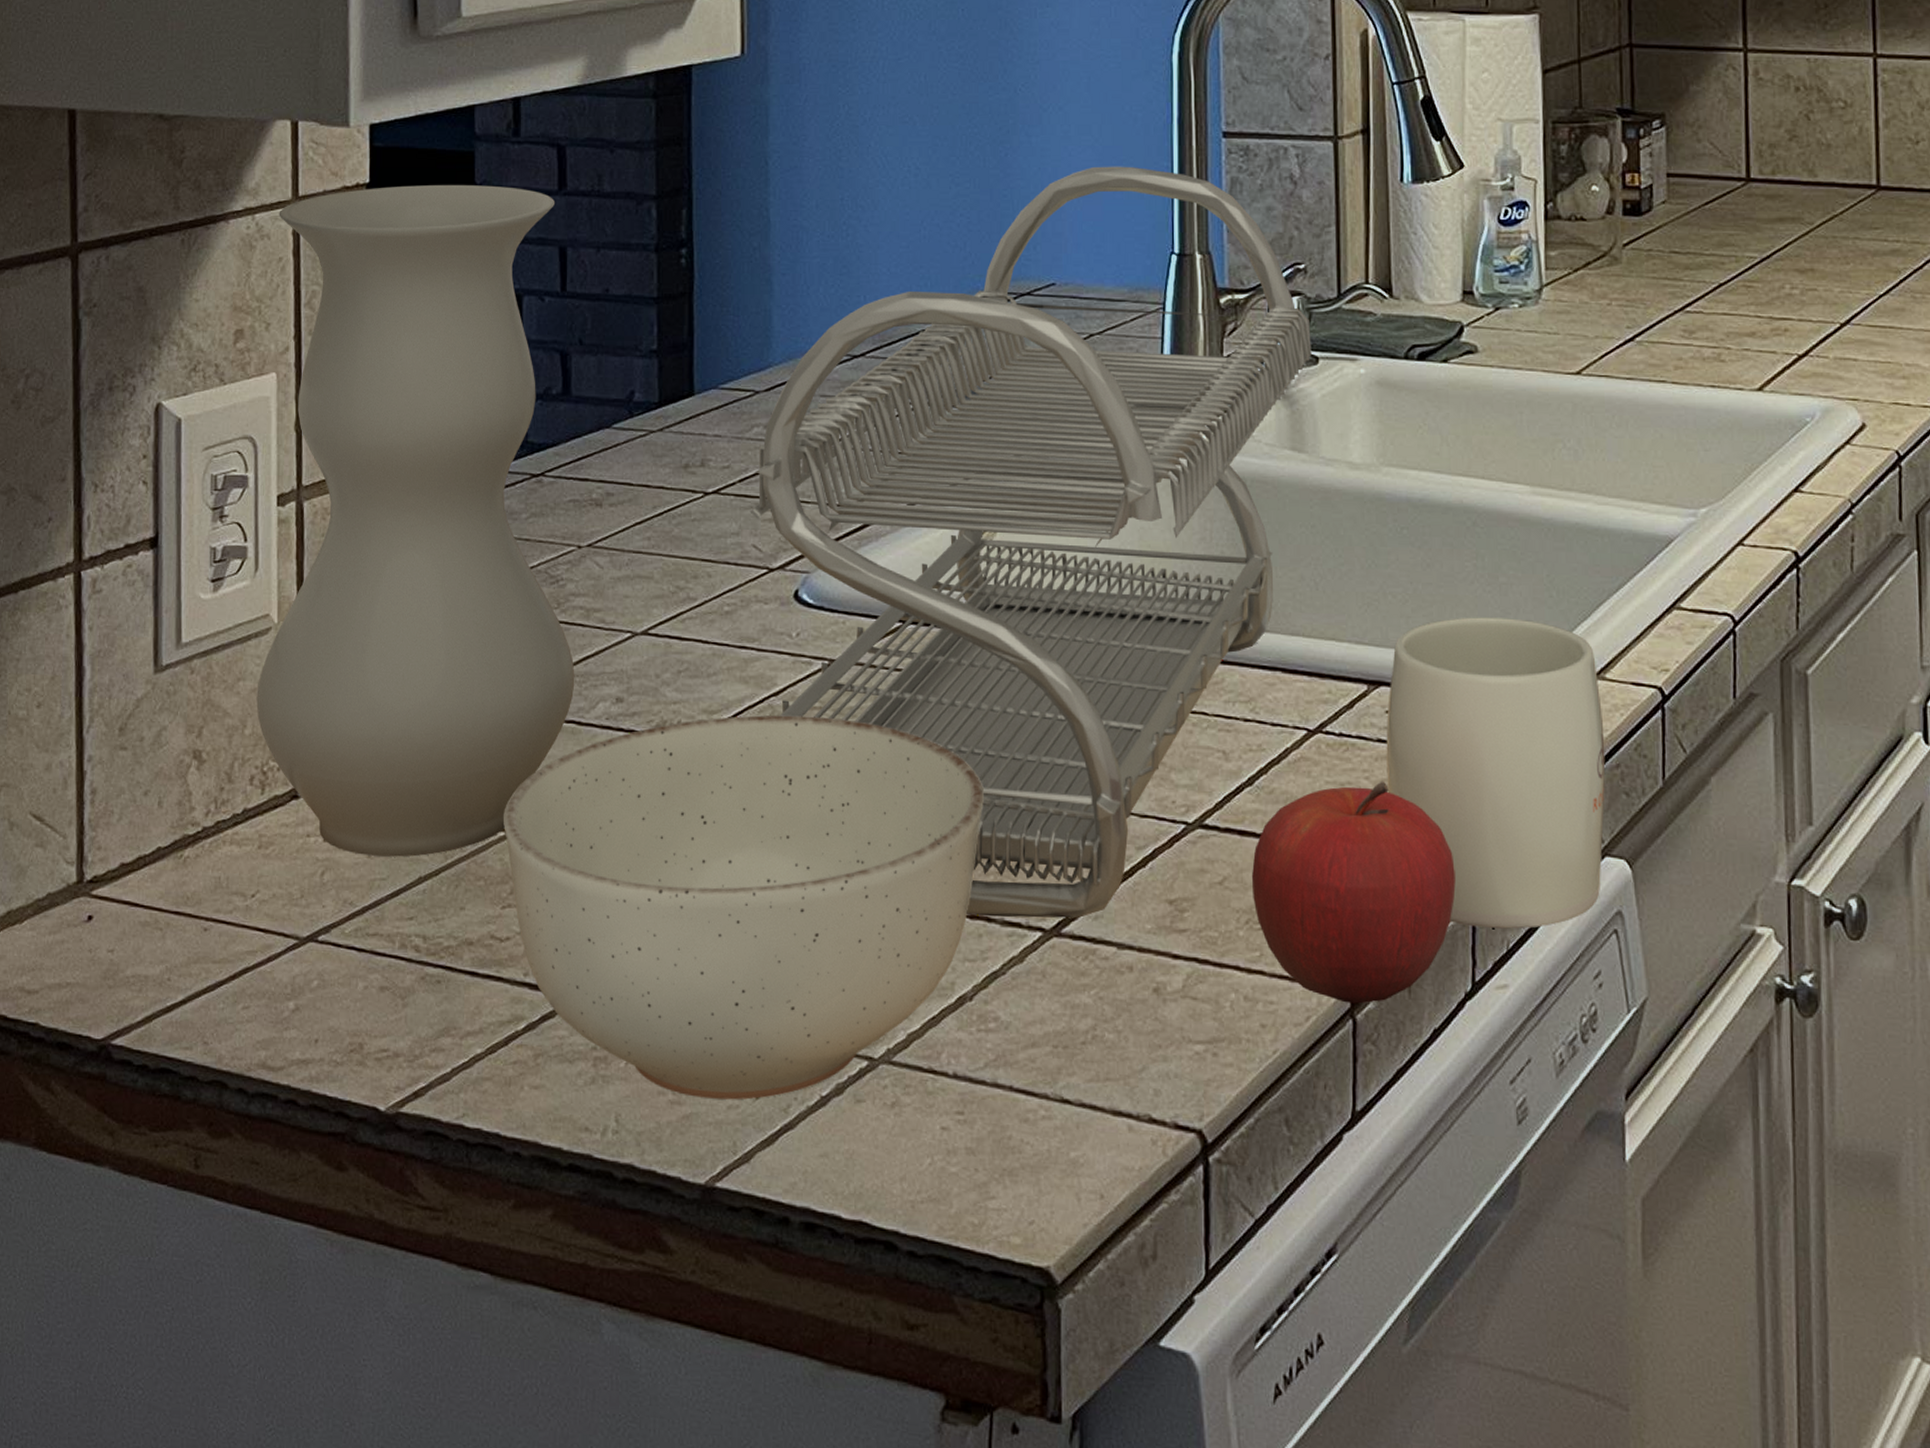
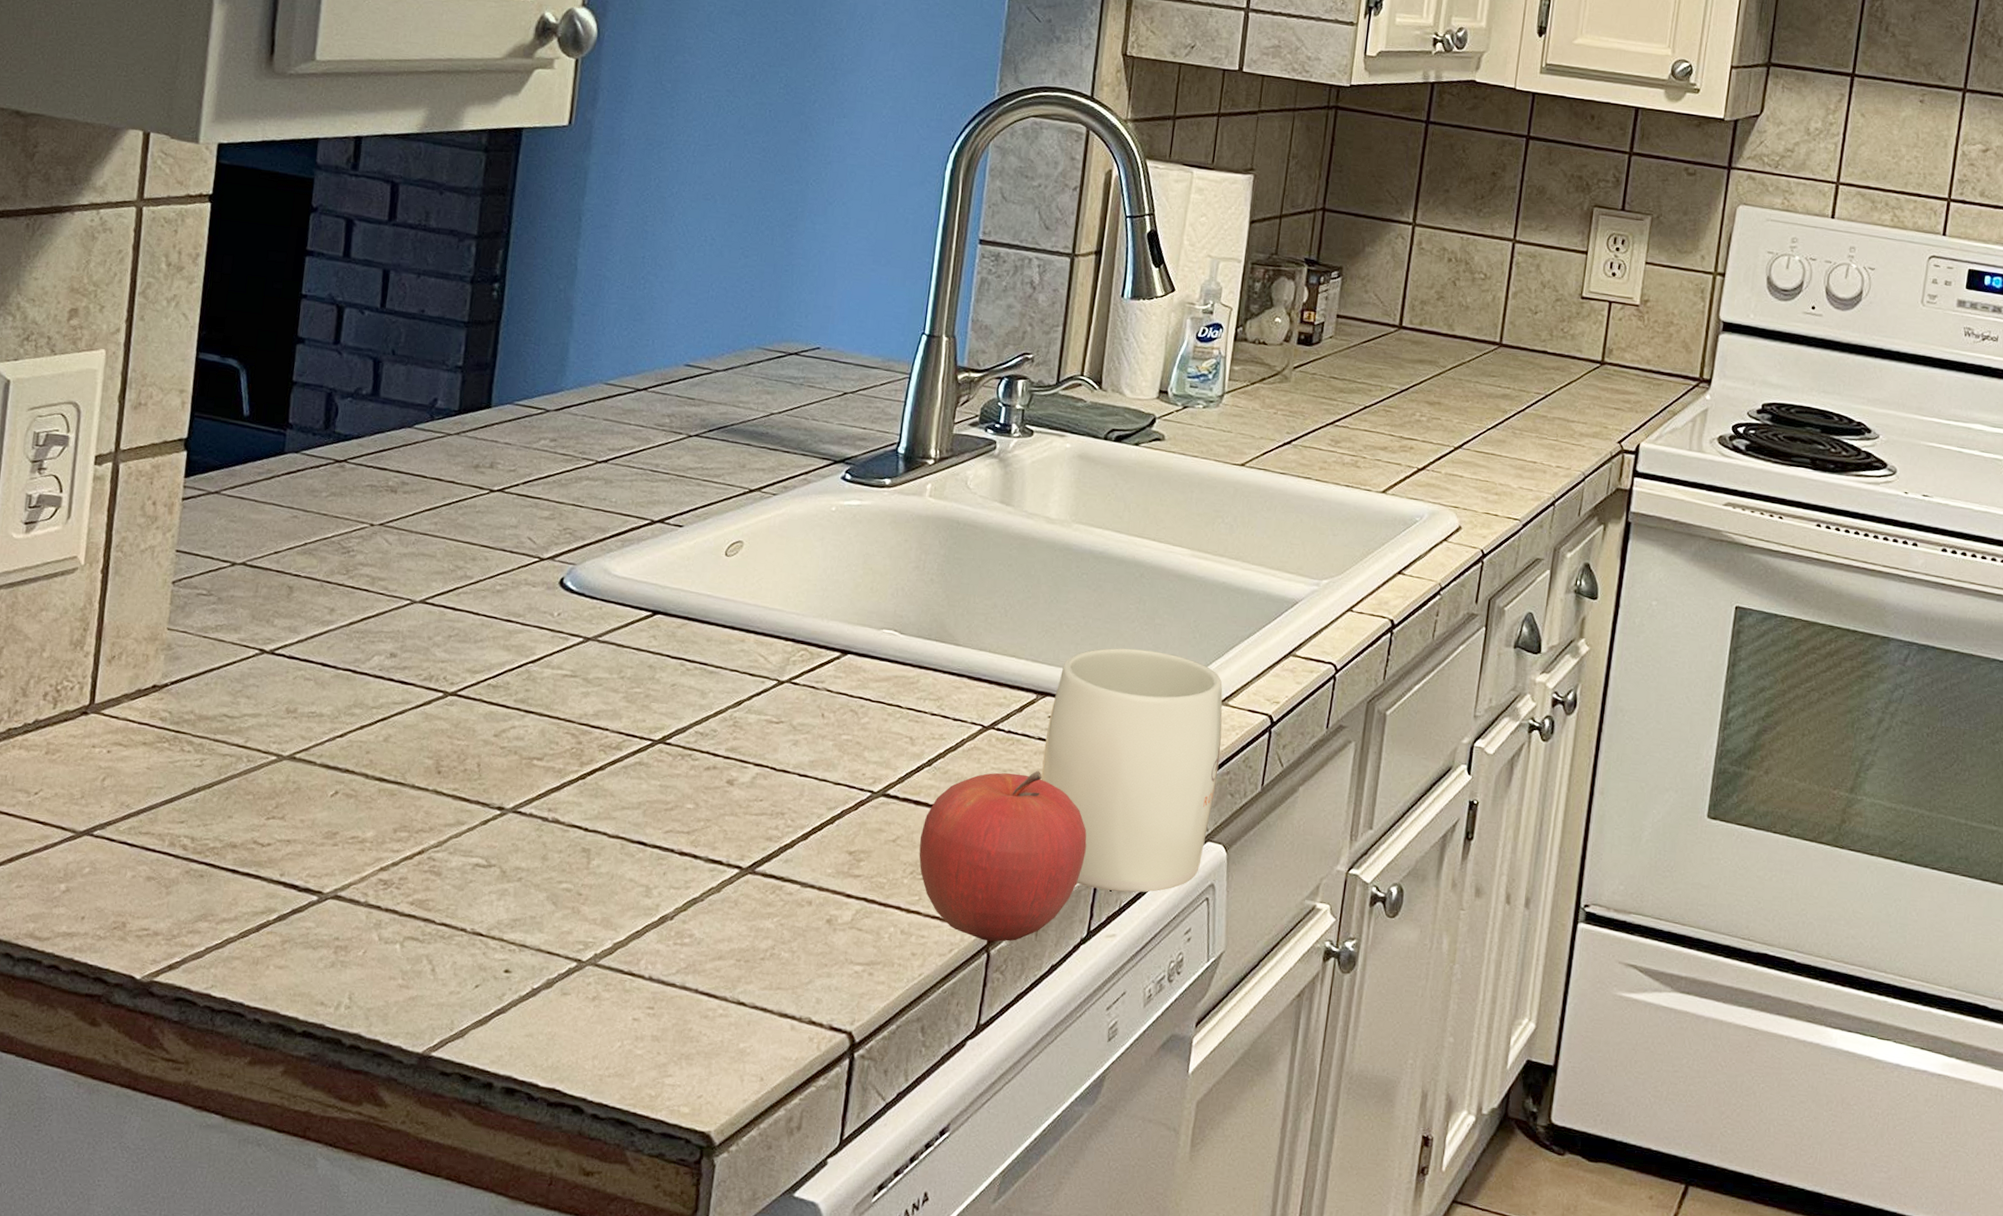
vase: present [256,185,575,857] -> none [56,199,384,771]
bowl: present [504,715,985,1100] -> none [276,676,705,988]
dish rack: present [750,166,1313,919] -> none [529,255,1030,861]

